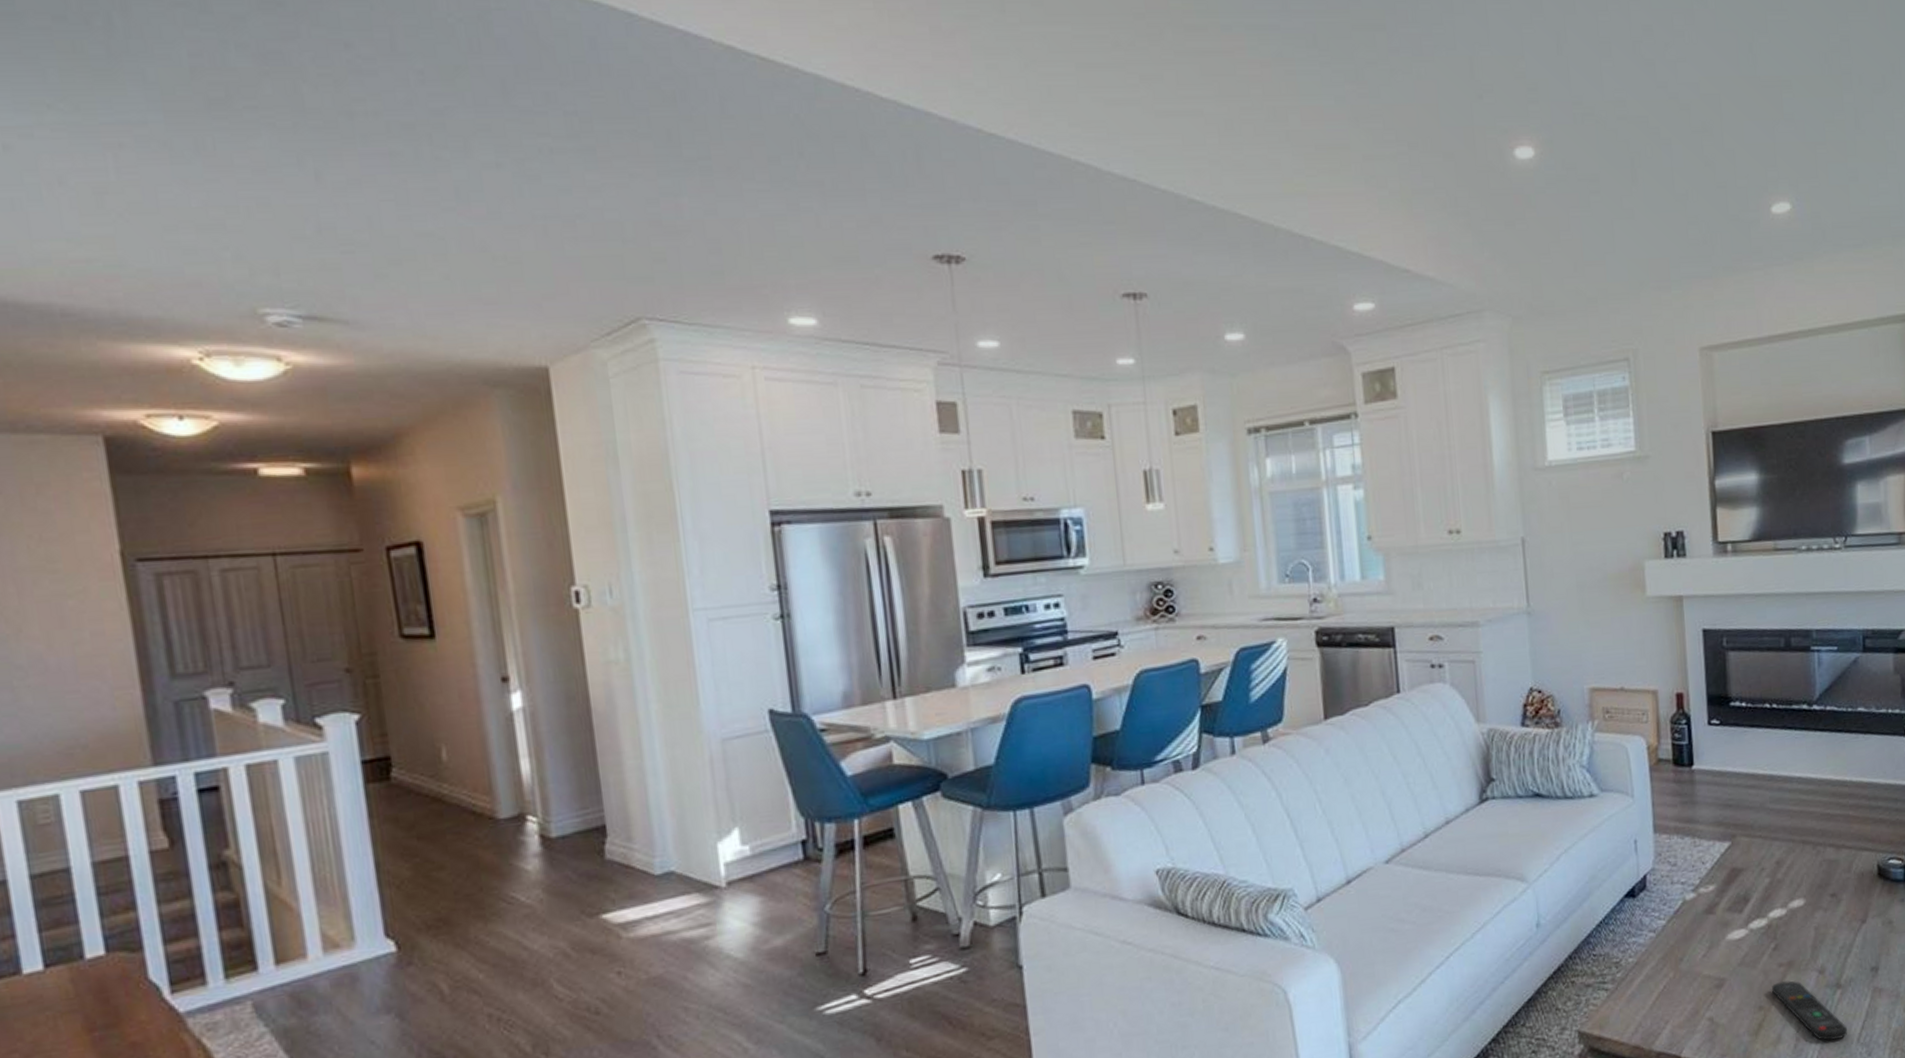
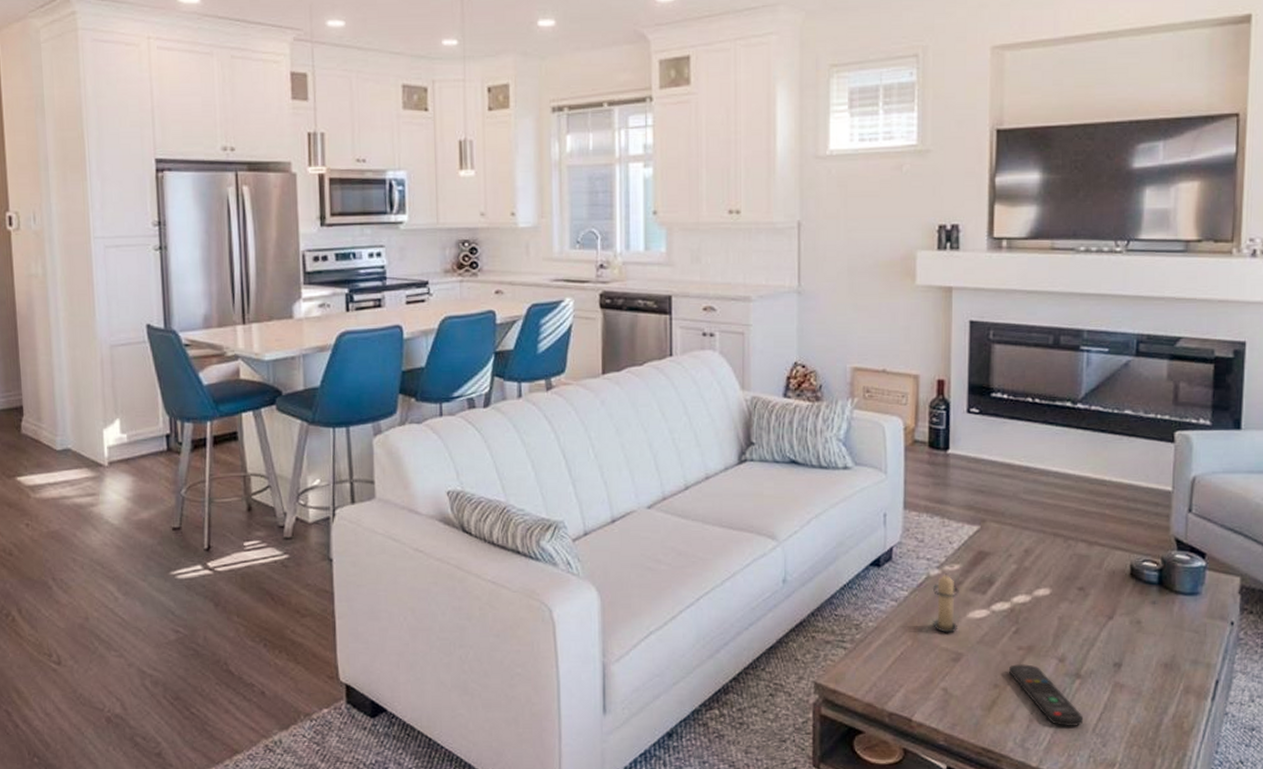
candle: none [1689,896,1718,959] -> present [932,573,959,633]

